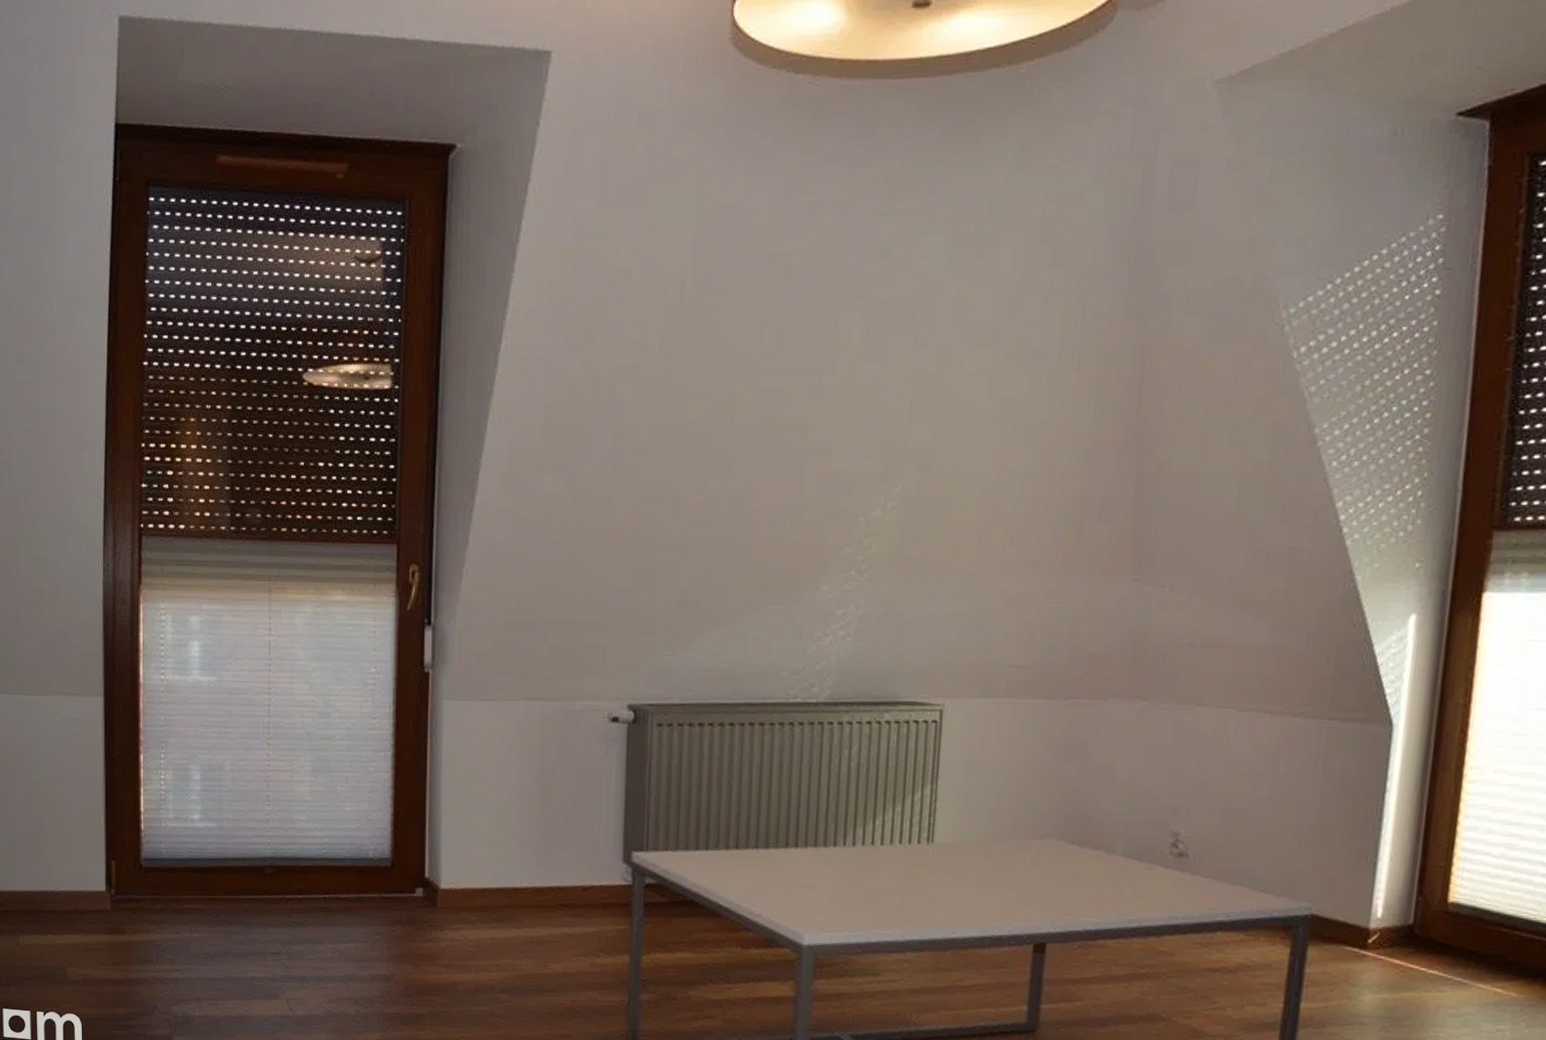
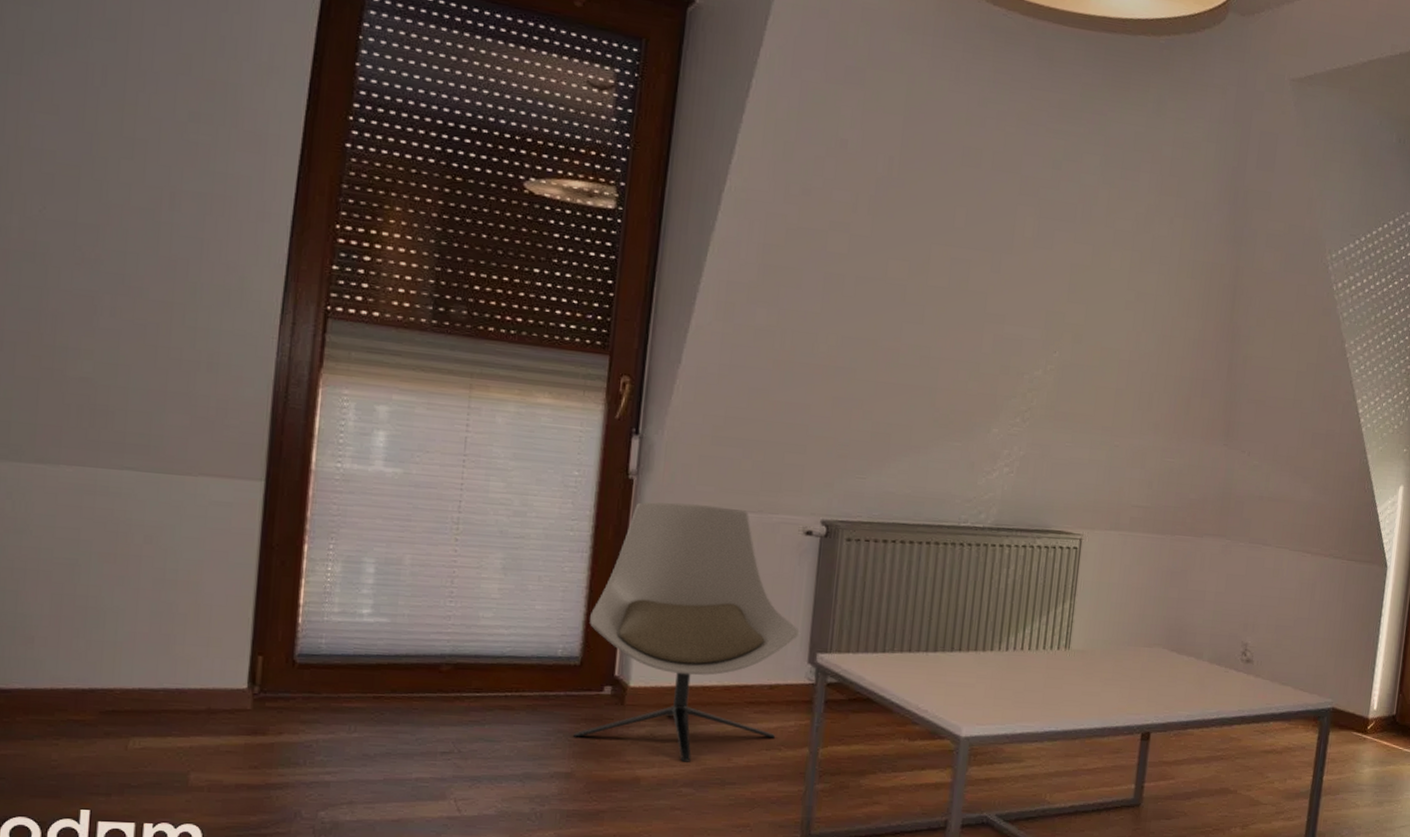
chair: none [390,695,613,968] -> present [574,502,801,762]

